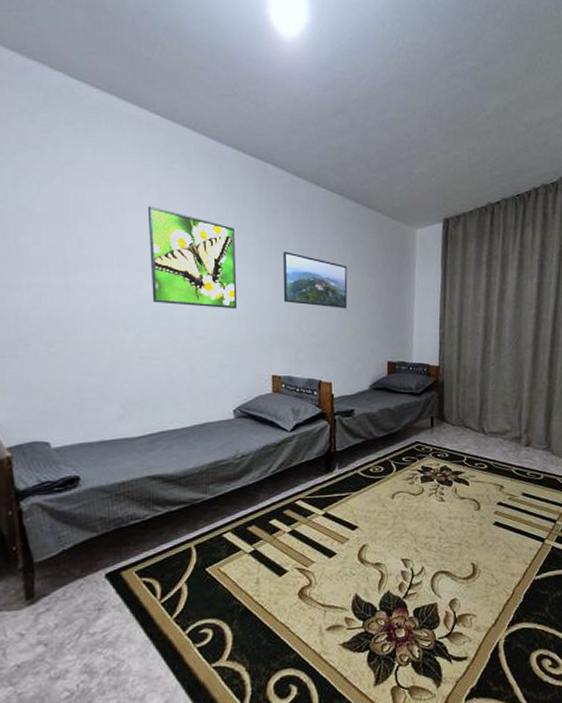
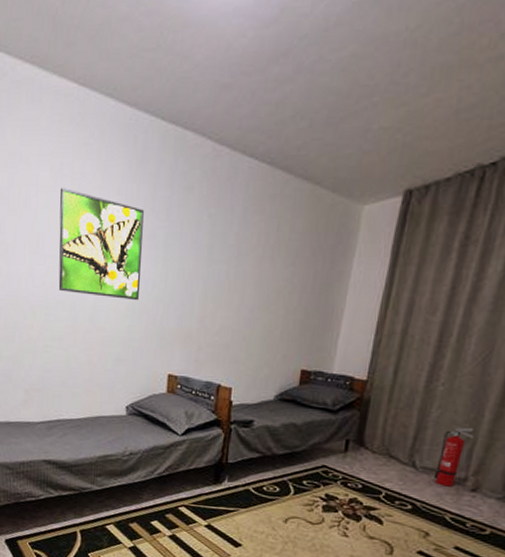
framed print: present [283,252,348,308] -> none [188,236,267,304]
fire extinguisher: none [498,397,520,445] -> present [433,427,475,487]

